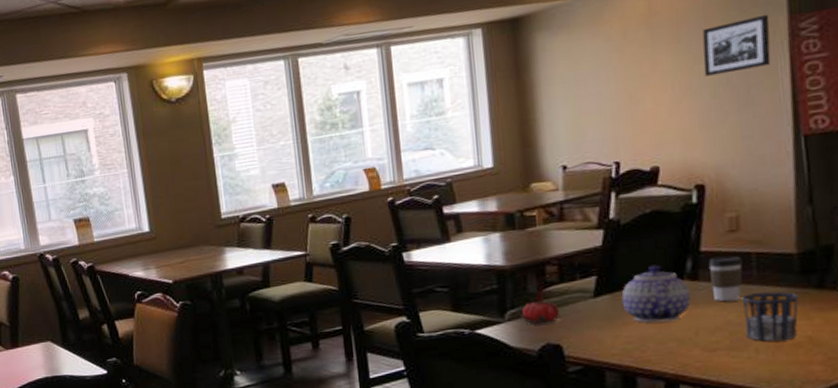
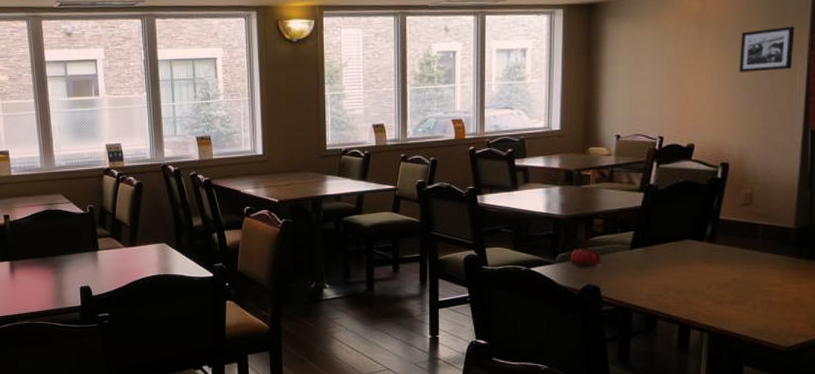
teapot: present [621,264,691,323] -> none [652,226,707,275]
coffee cup: present [708,255,744,302] -> none [724,225,752,263]
cup: present [741,291,799,342] -> none [747,258,792,300]

